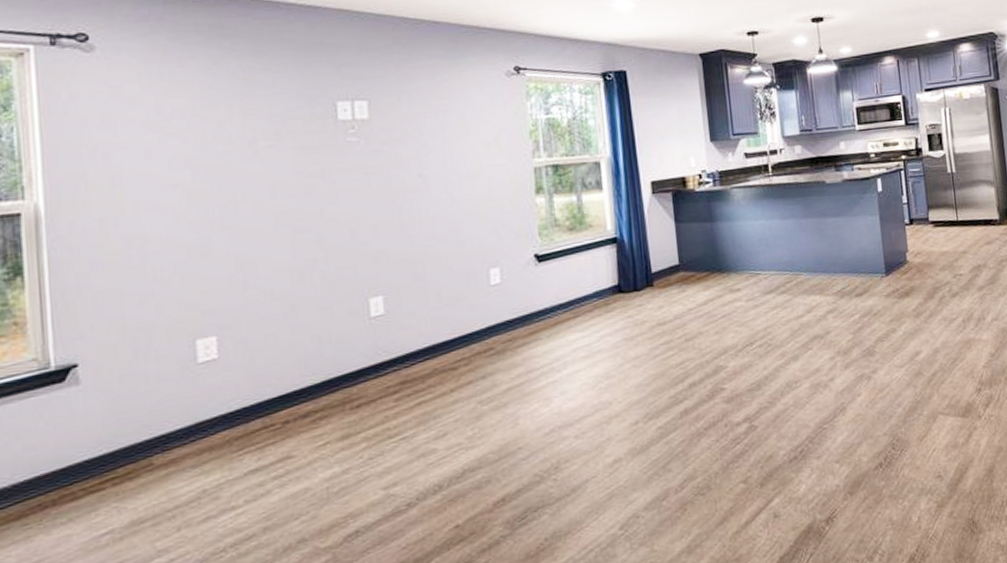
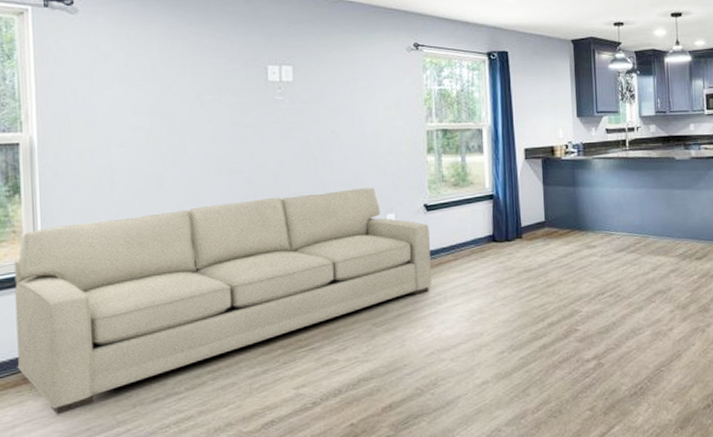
sofa: none [15,239,548,550] -> present [13,188,432,415]

